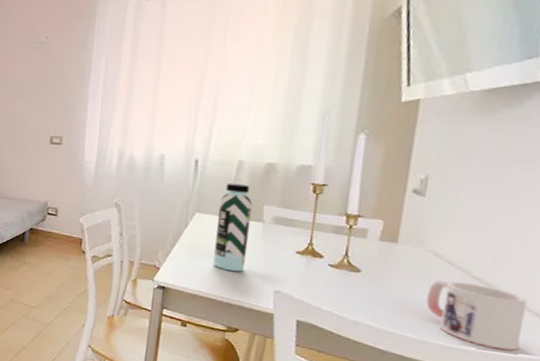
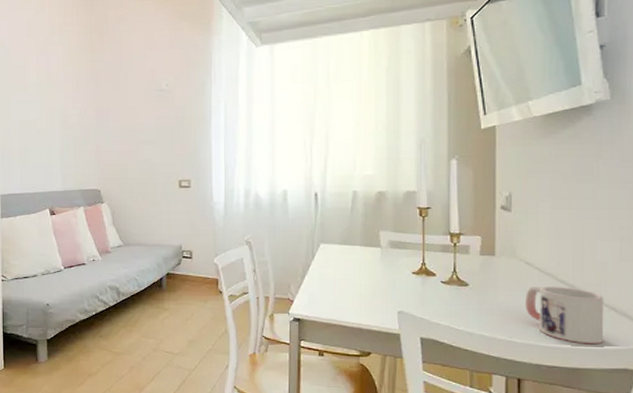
water bottle: present [213,183,253,272] -> none [341,212,370,297]

